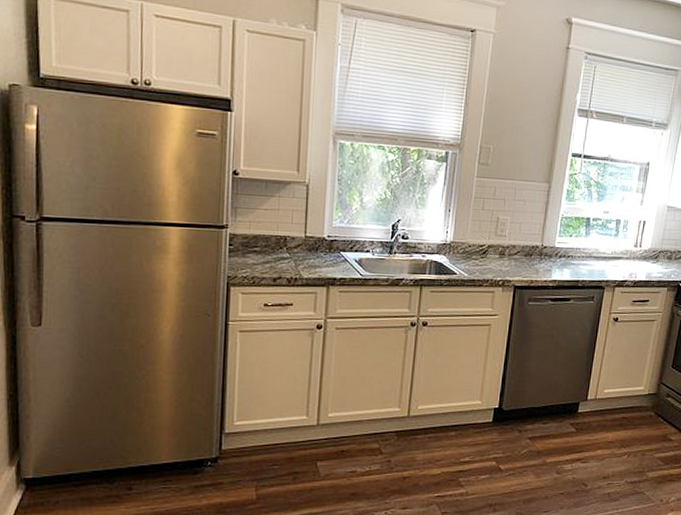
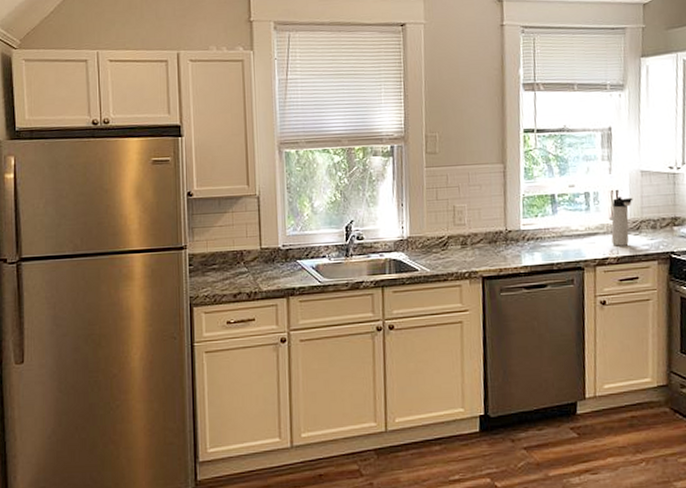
thermos bottle: none [632,227,657,272] -> present [611,197,633,246]

